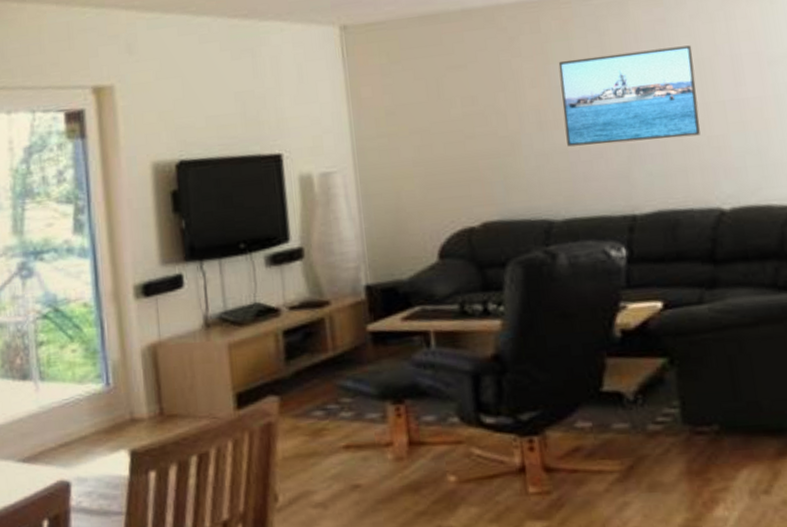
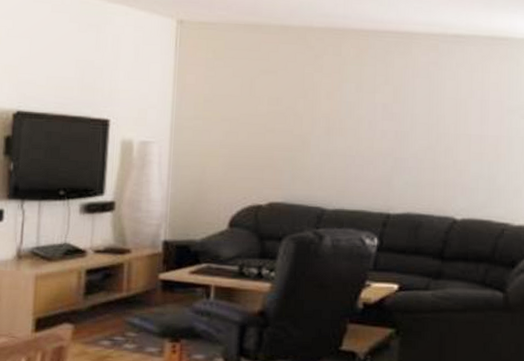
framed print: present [558,45,700,147] -> none [347,82,454,159]

